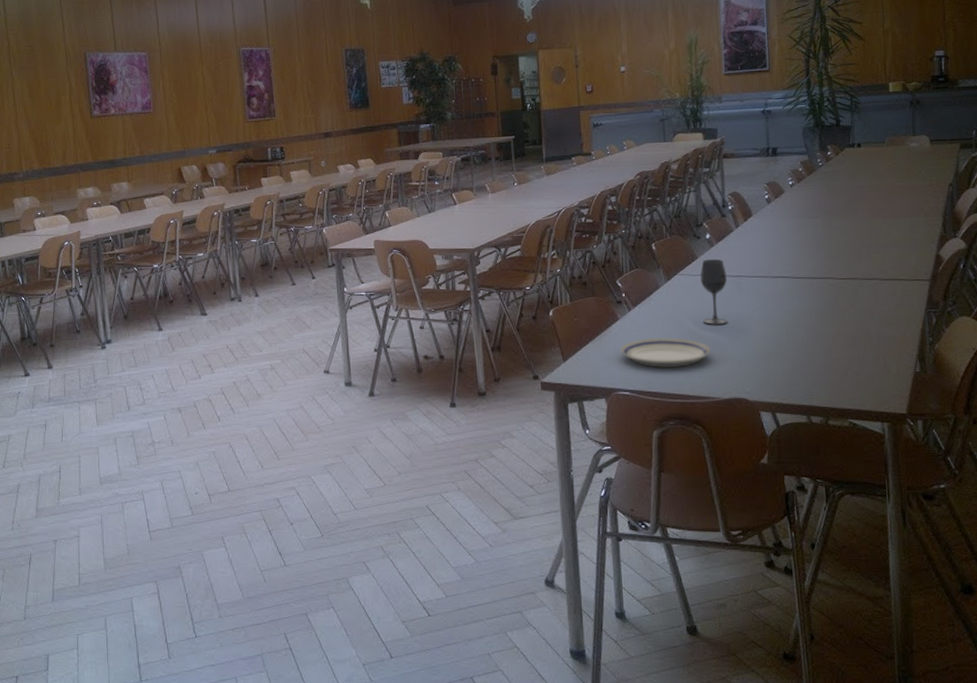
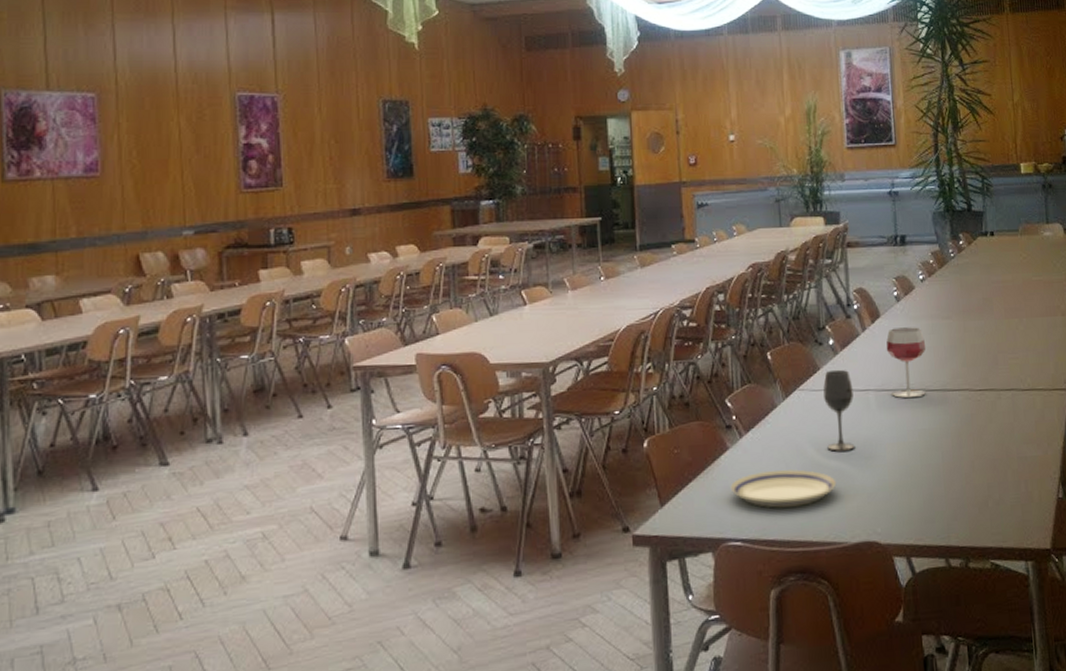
wineglass: none [757,225,793,284] -> present [886,327,926,399]

